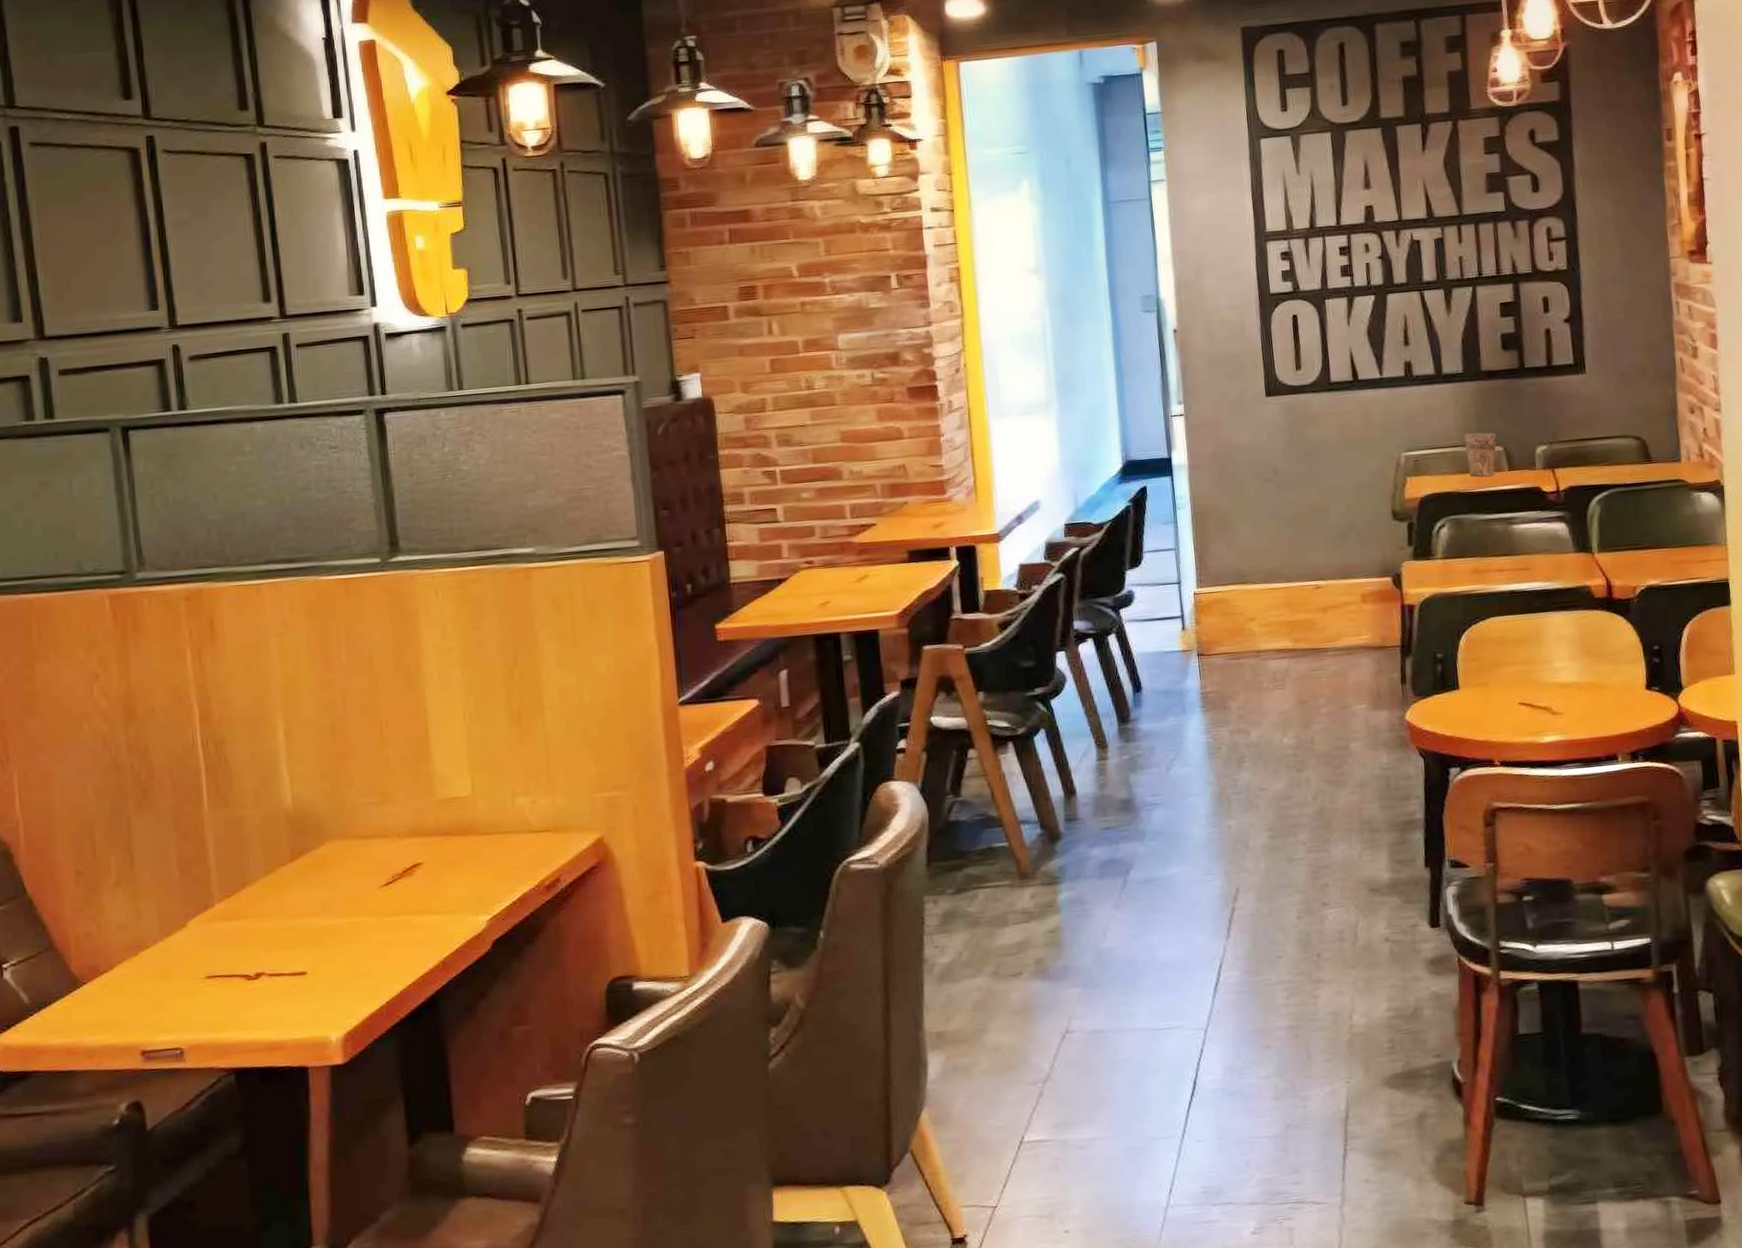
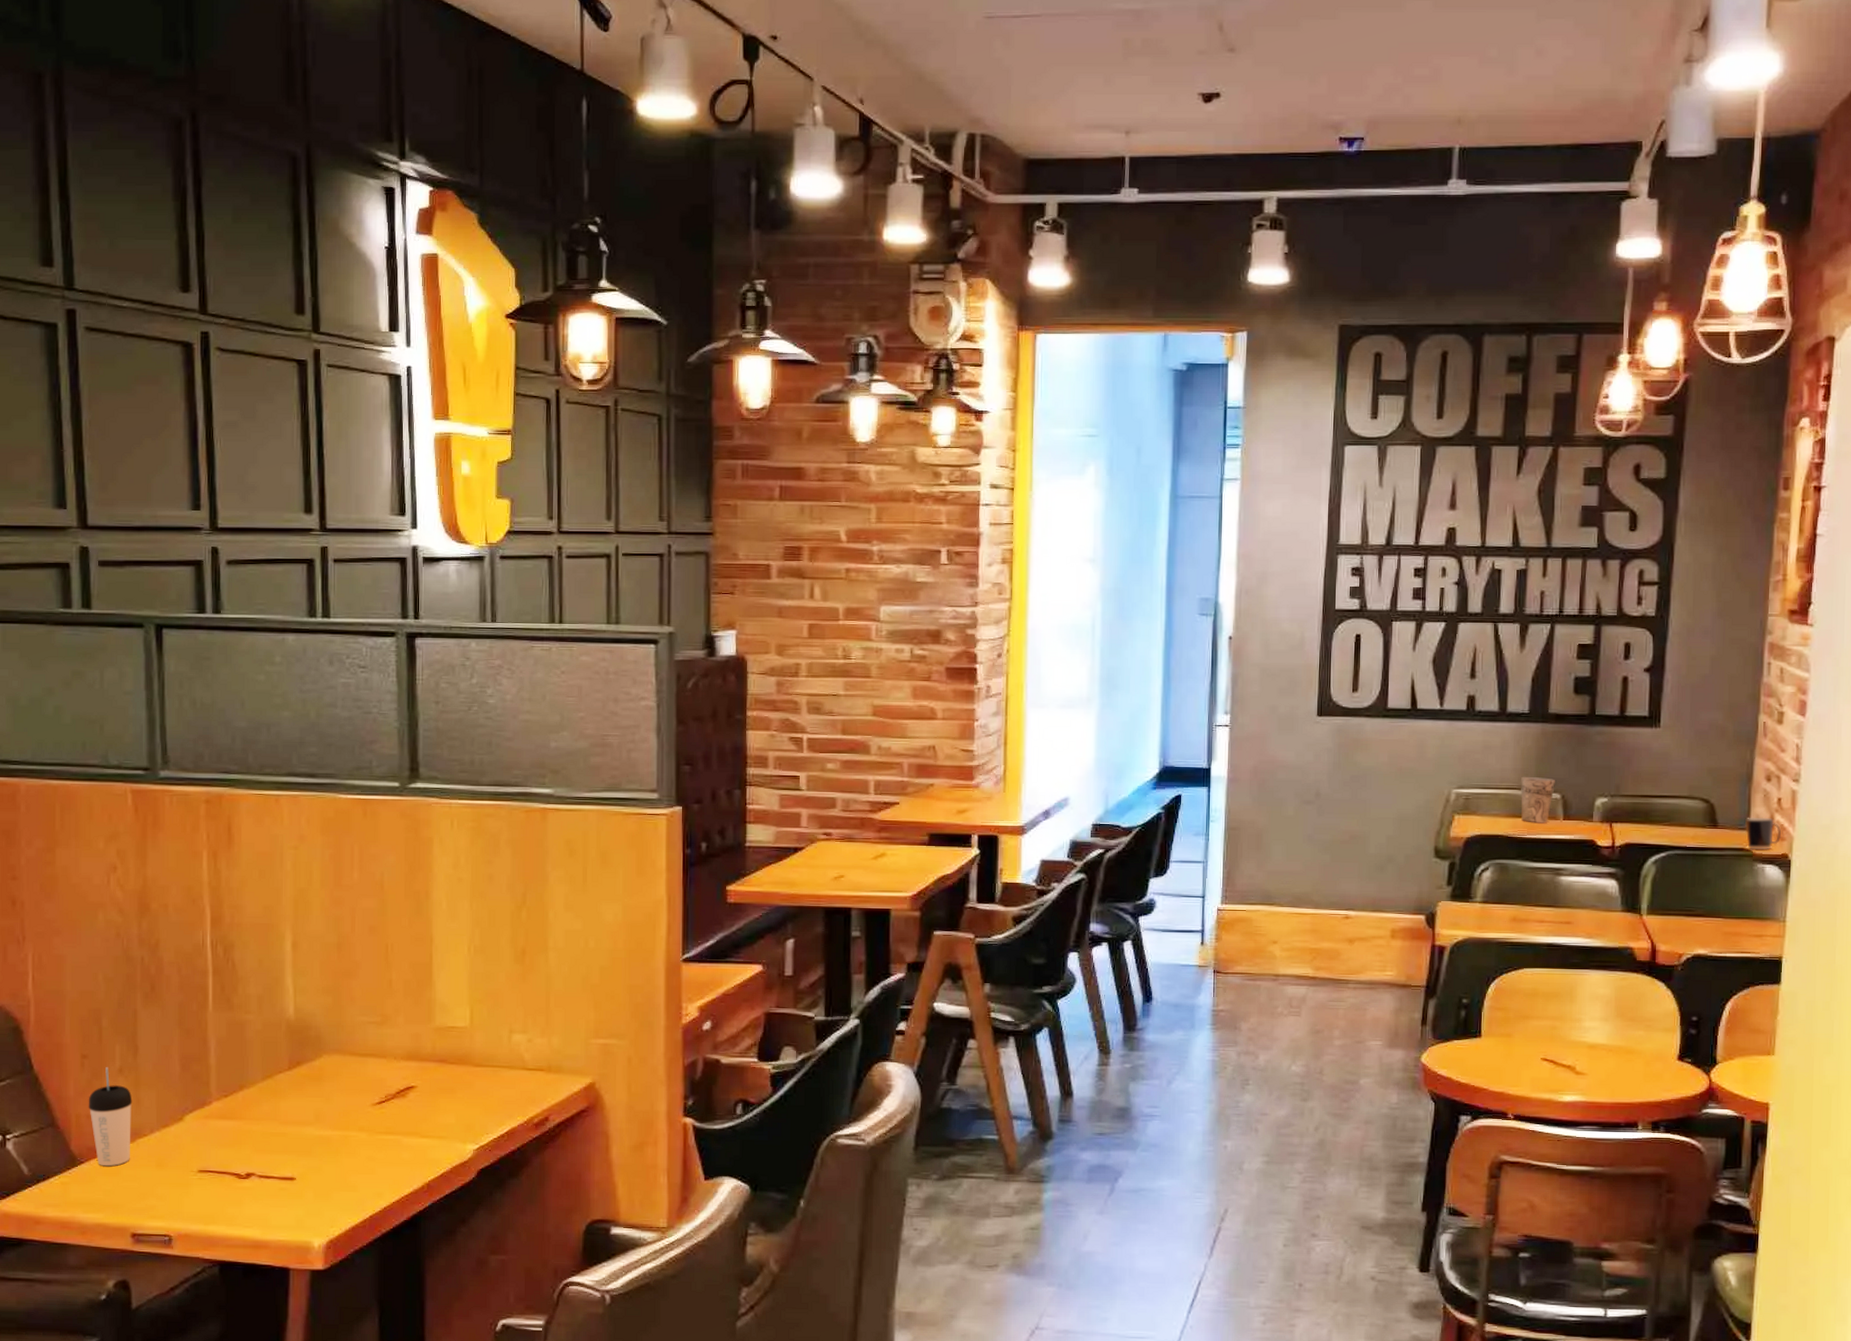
beverage cup: none [86,881,134,985] -> present [88,1067,133,1167]
mug: none [1676,448,1711,480] -> present [1745,818,1781,849]

